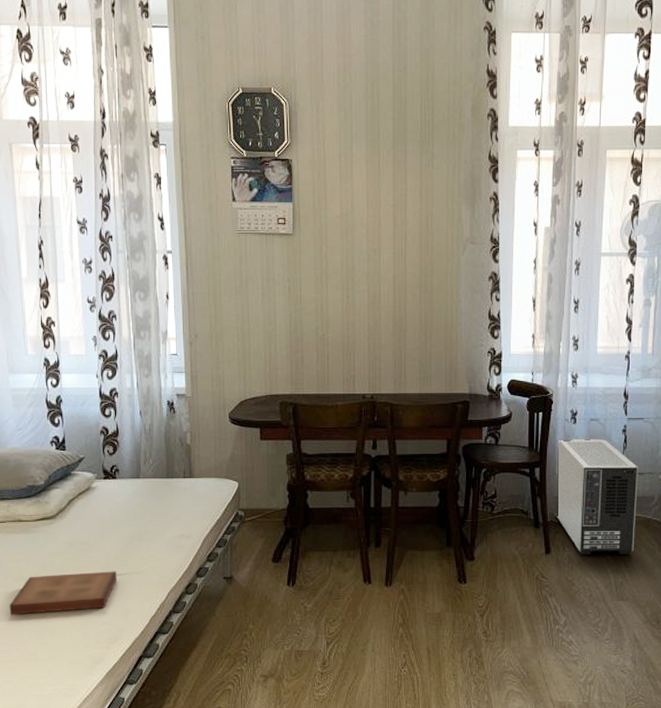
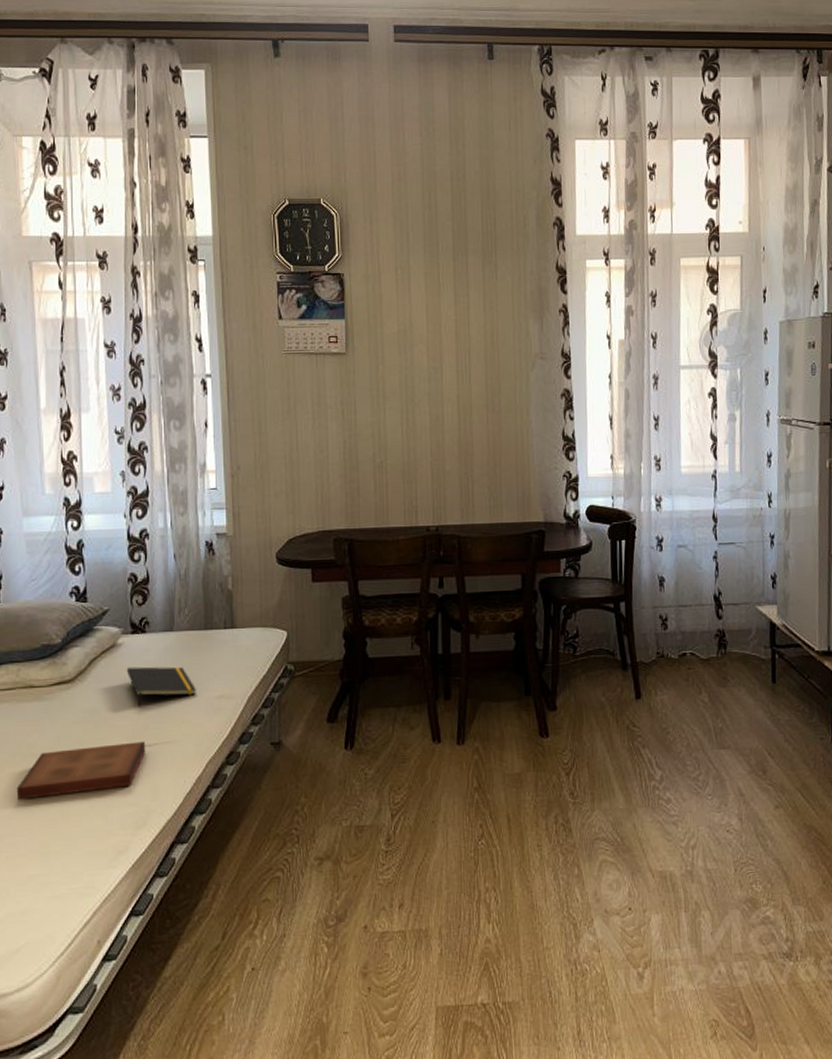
notepad: none [100,507,160,542] -> present [126,666,196,707]
air purifier: present [555,438,638,555] -> none [643,567,734,699]

